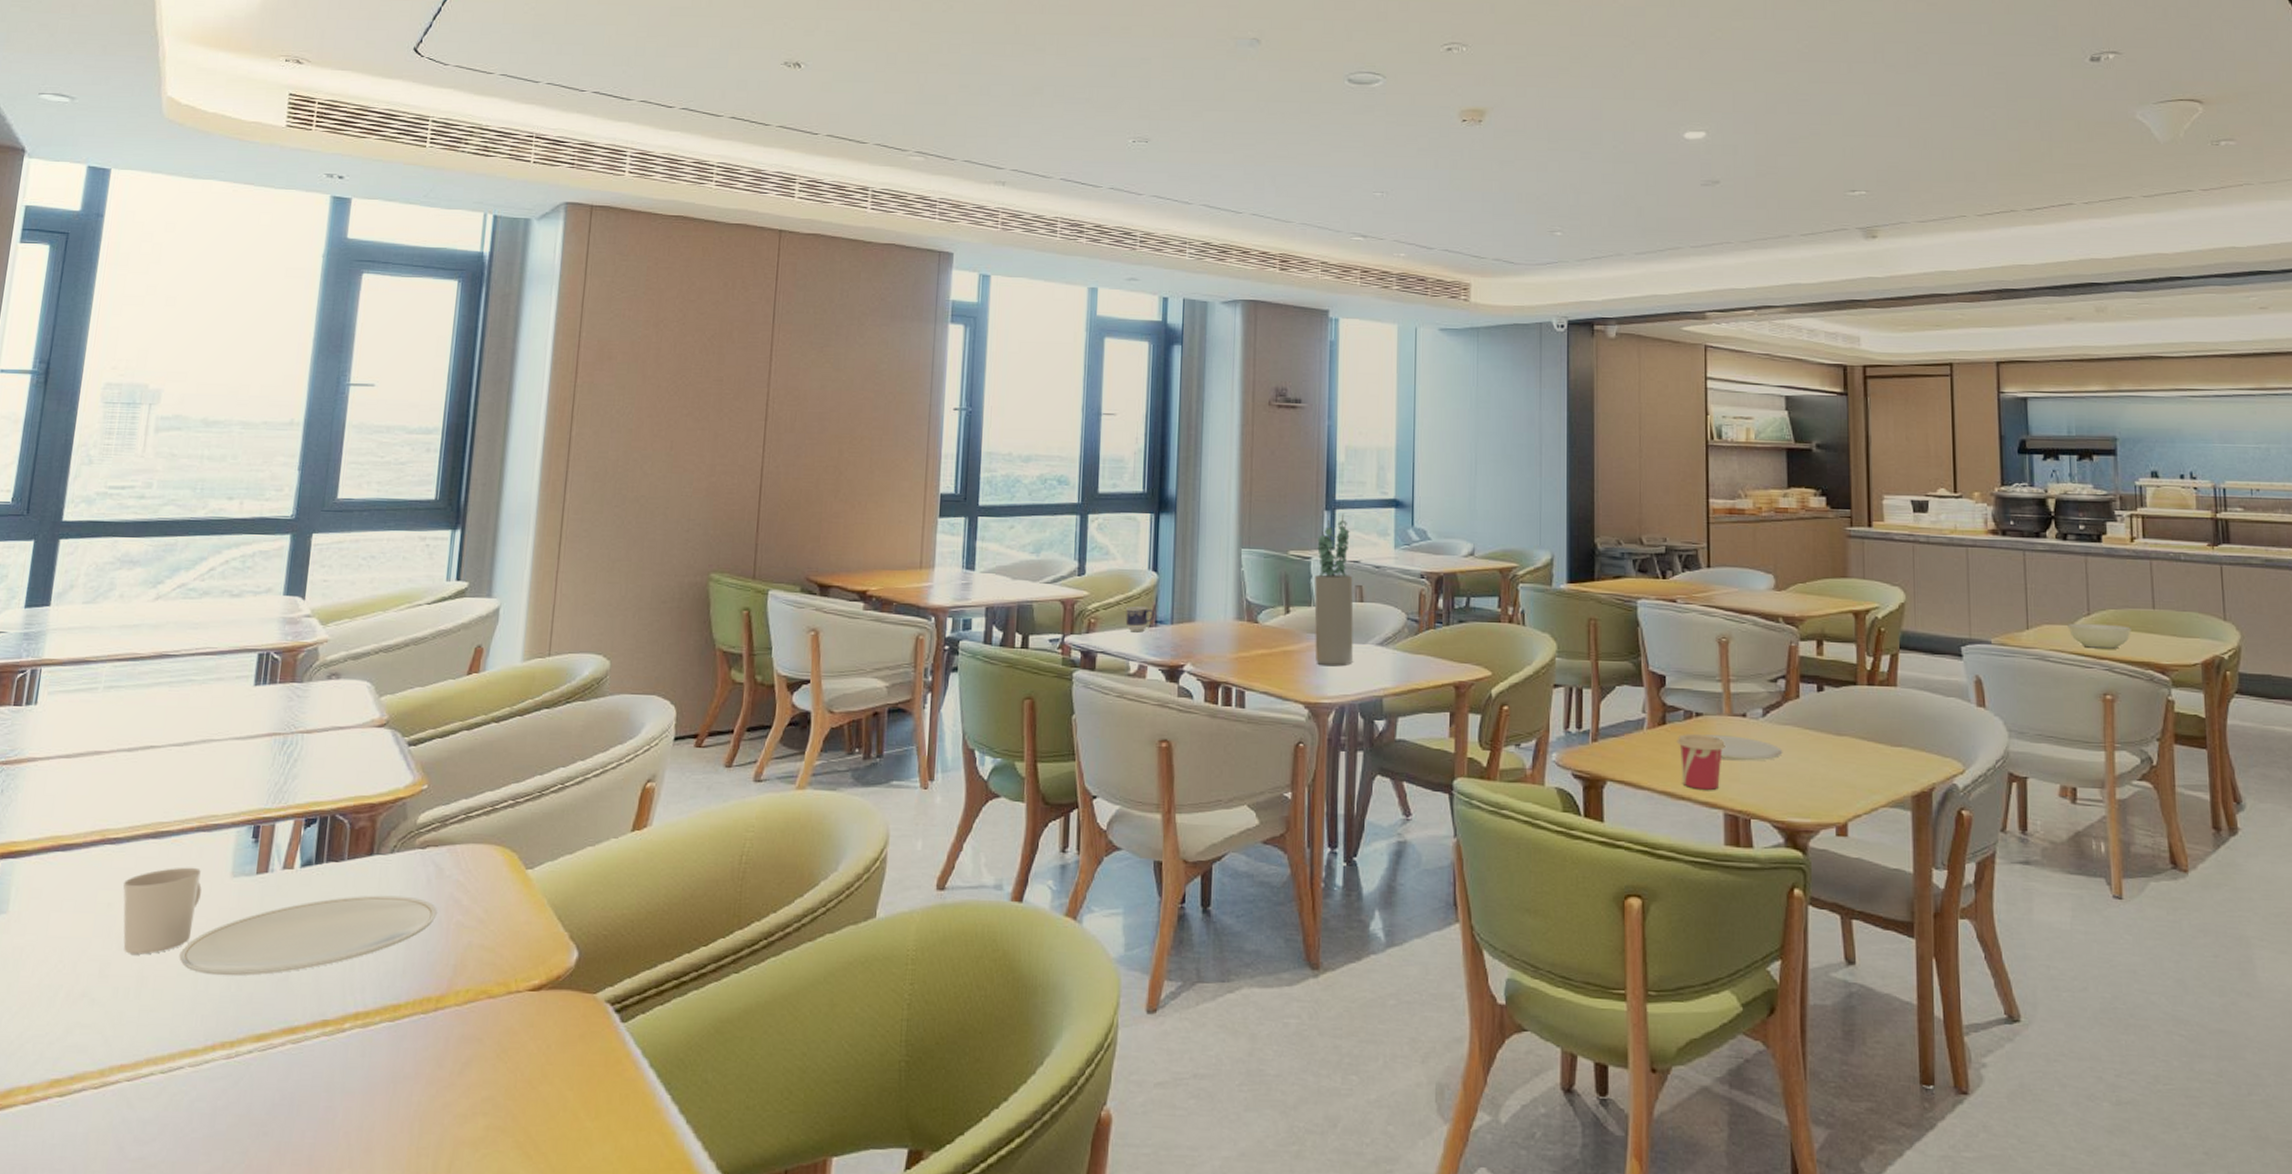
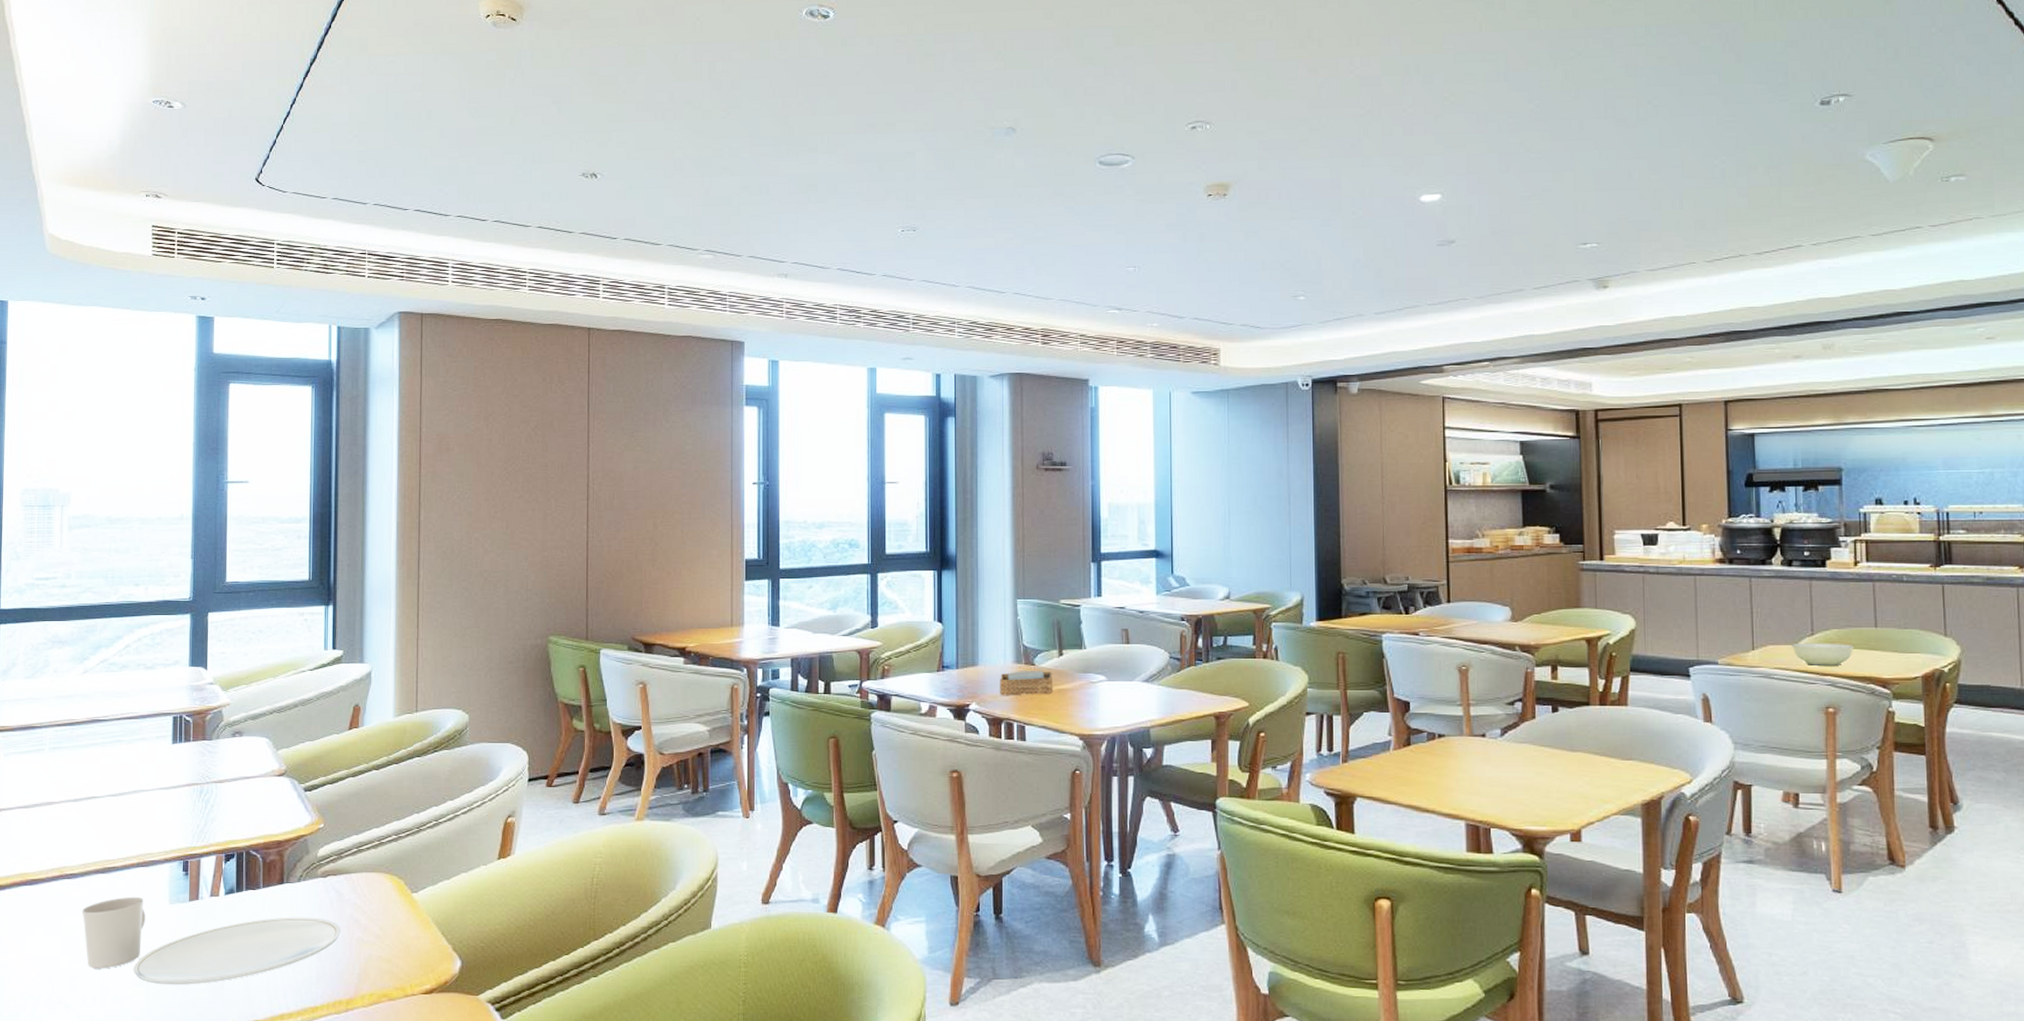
cup: present [1125,606,1154,633] -> none [916,654,941,677]
napkin holder: none [1218,628,1278,657] -> present [1000,670,1053,696]
vase: present [1314,514,1354,667] -> none [1083,565,1121,702]
cup: present [1676,734,1725,790] -> none [1420,754,1466,803]
plate: present [1705,735,1783,761] -> none [1447,754,1520,777]

